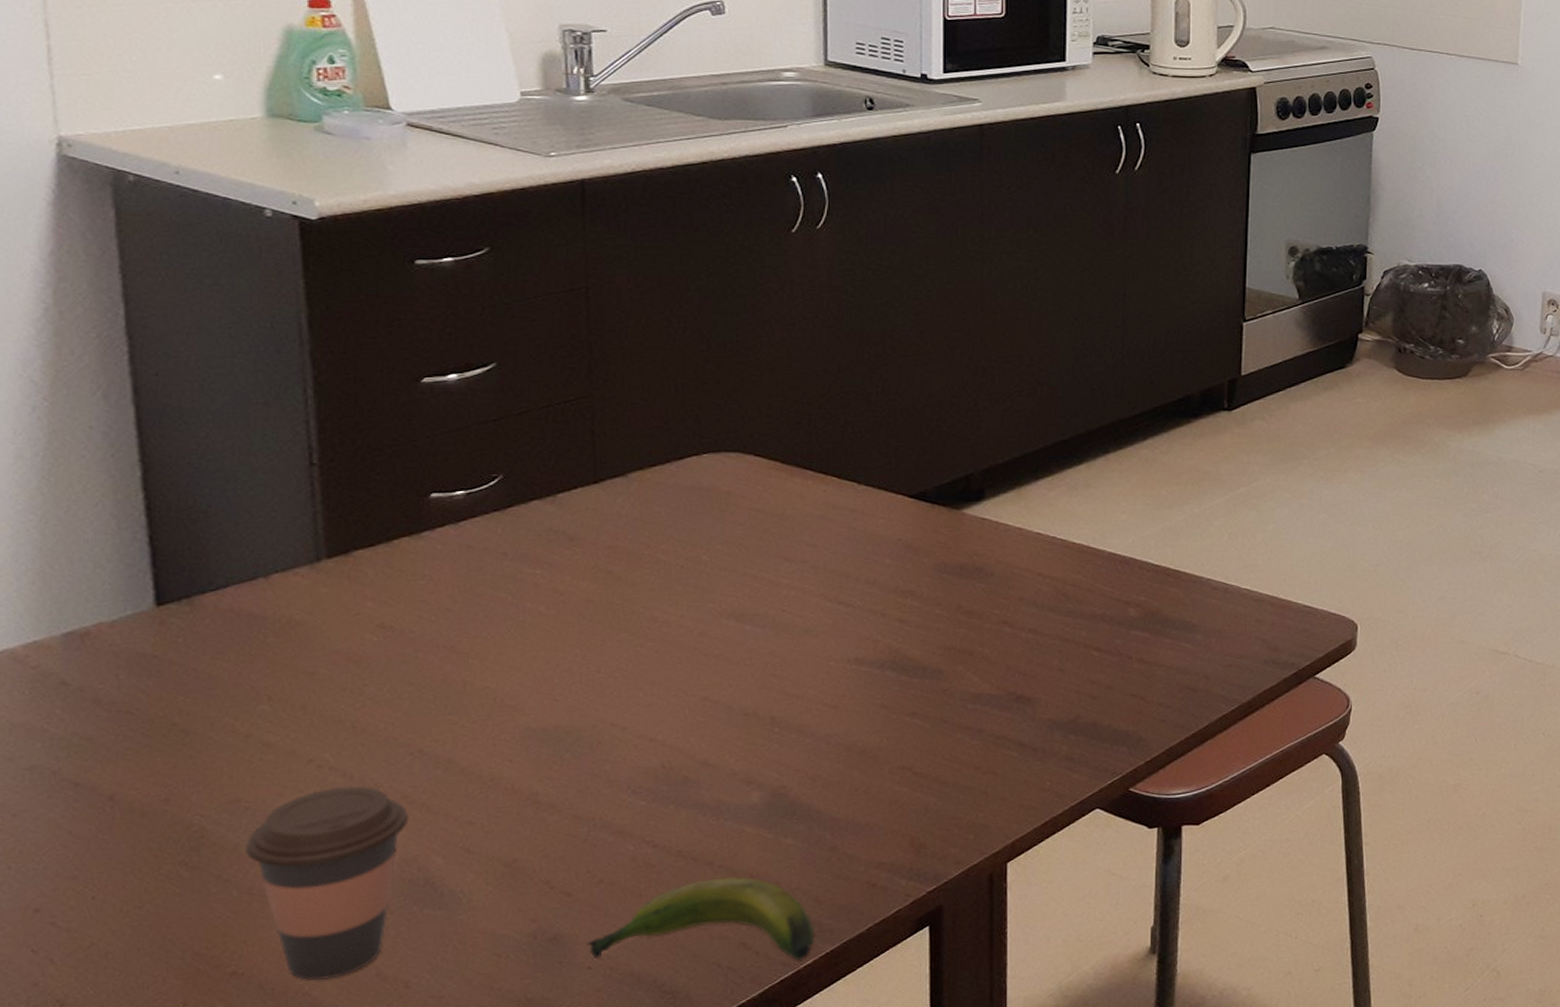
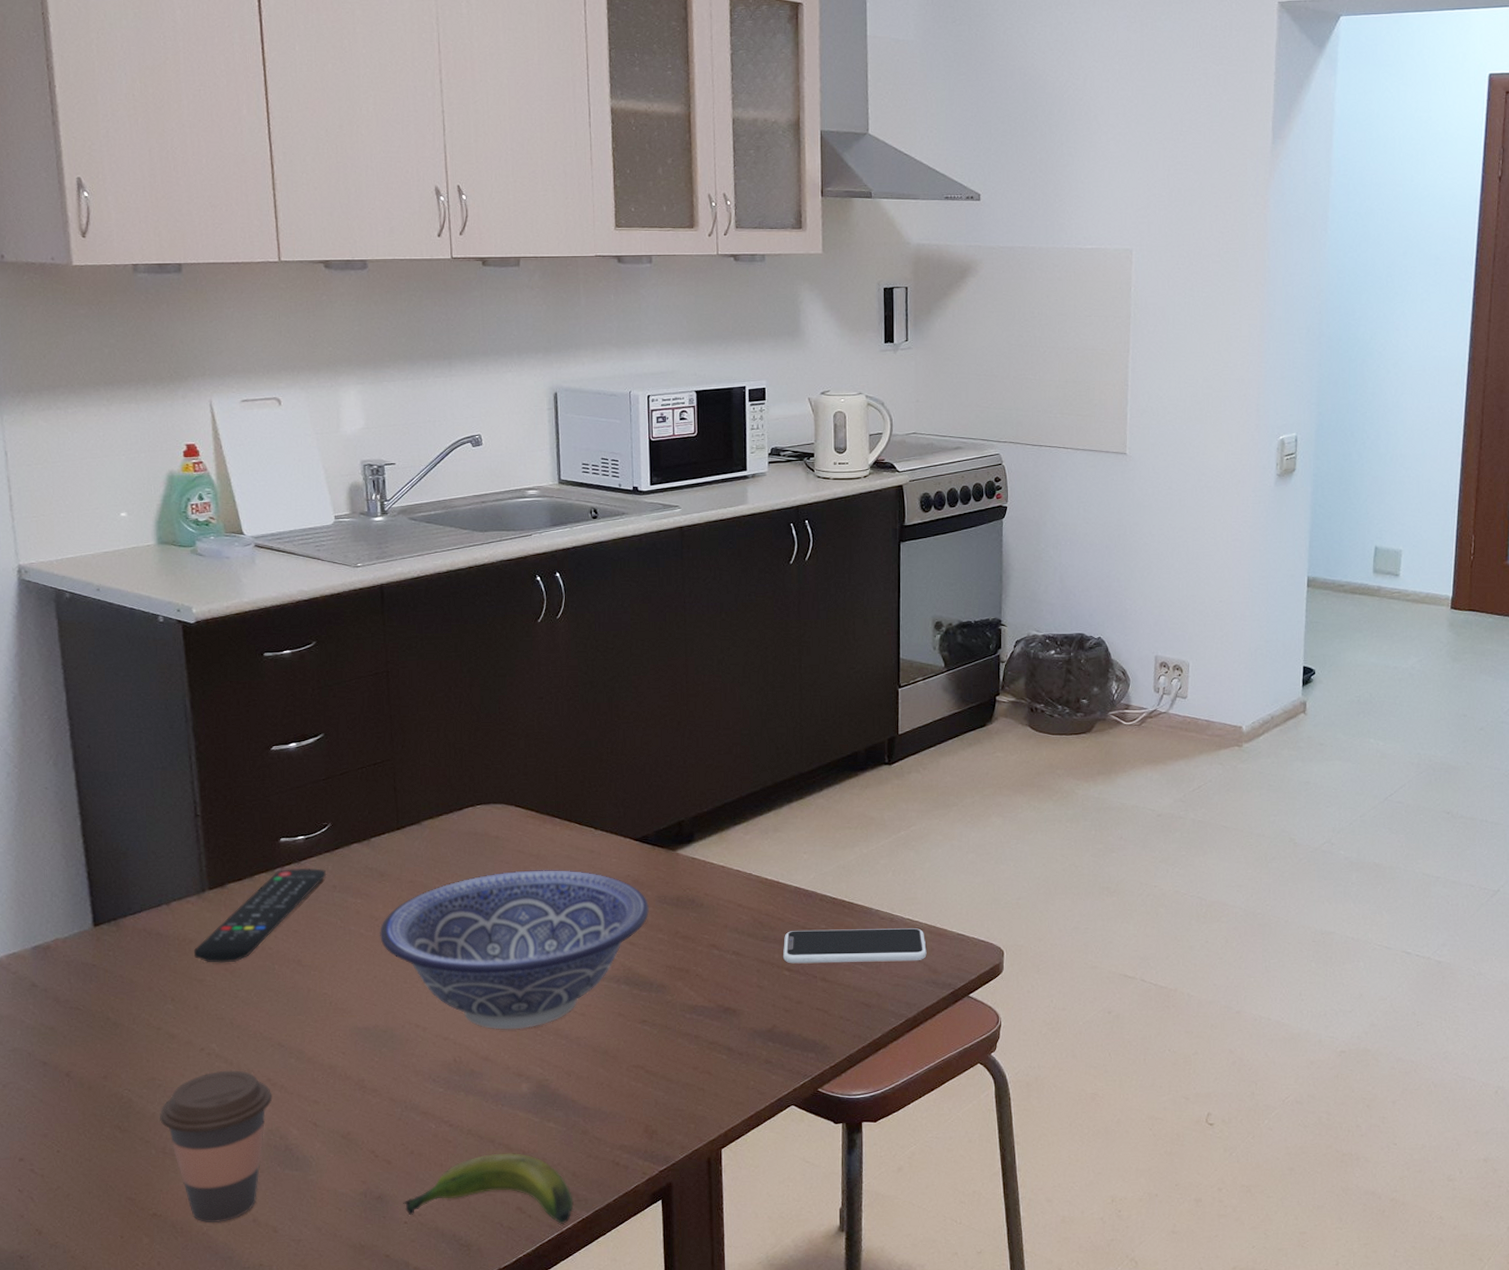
remote control: none [301,530,495,651] -> present [193,867,327,963]
decorative bowl: none [566,532,924,728] -> present [380,870,649,1030]
smartphone: none [1092,600,1267,643] -> present [783,928,927,964]

